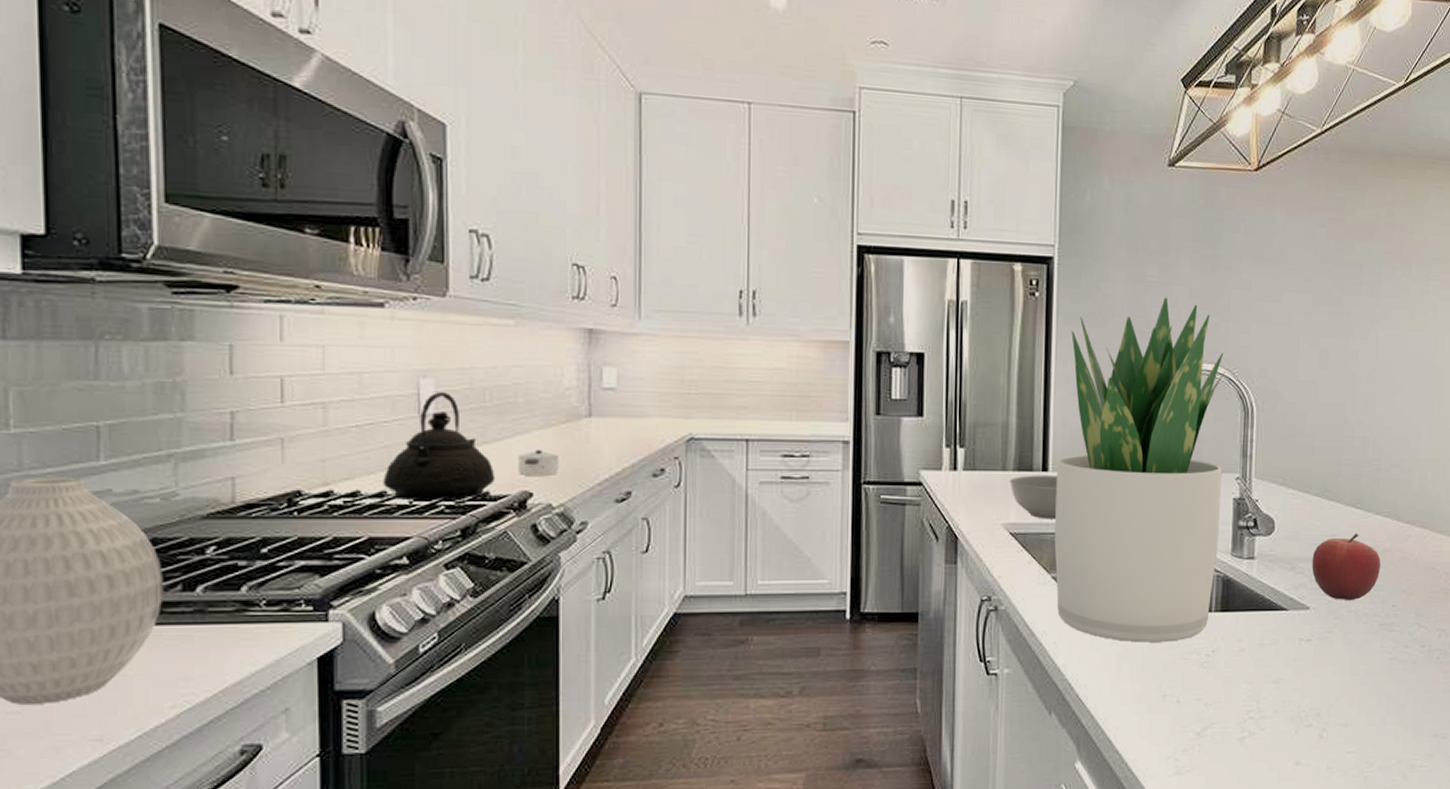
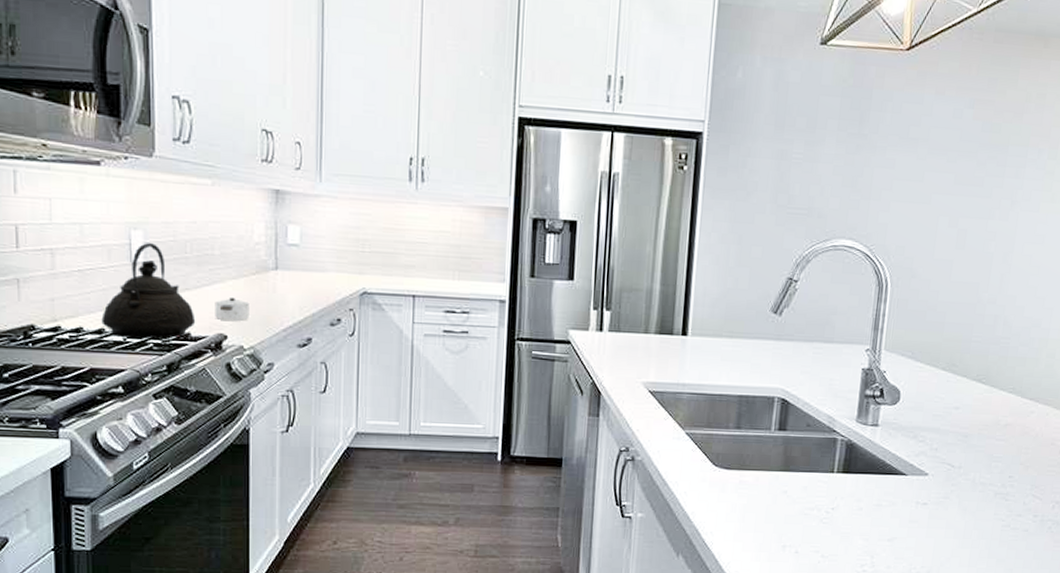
bowl: present [1009,475,1058,519] -> none [650,338,696,380]
planter: present [1054,297,1225,643] -> none [689,174,863,498]
fruit: present [1312,533,1381,601] -> none [933,407,1002,470]

